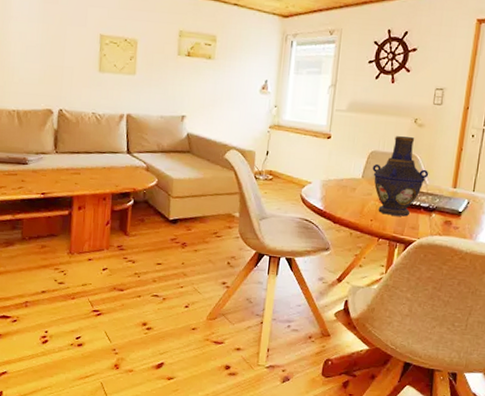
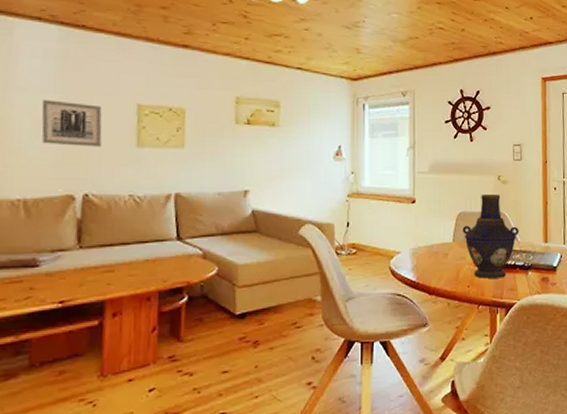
wall art: none [29,28,73,70] -> present [41,99,103,147]

